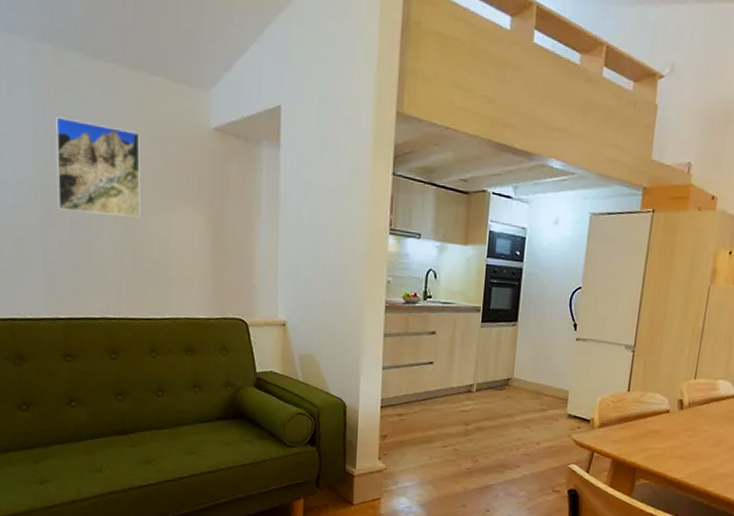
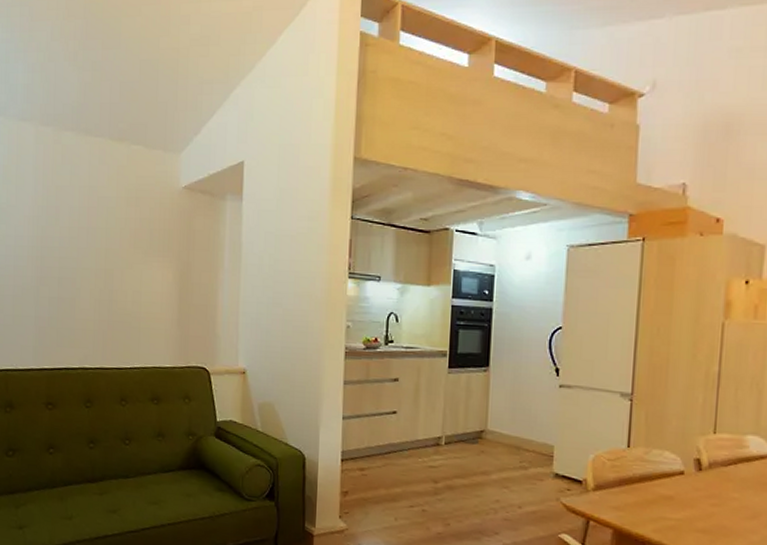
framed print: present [54,117,141,218] -> none [49,188,120,273]

